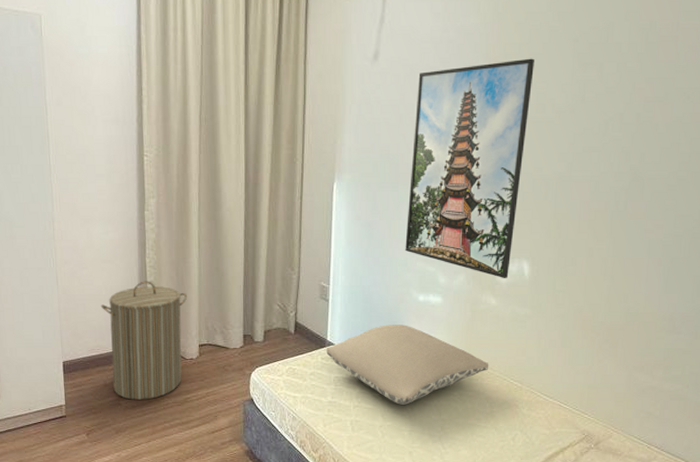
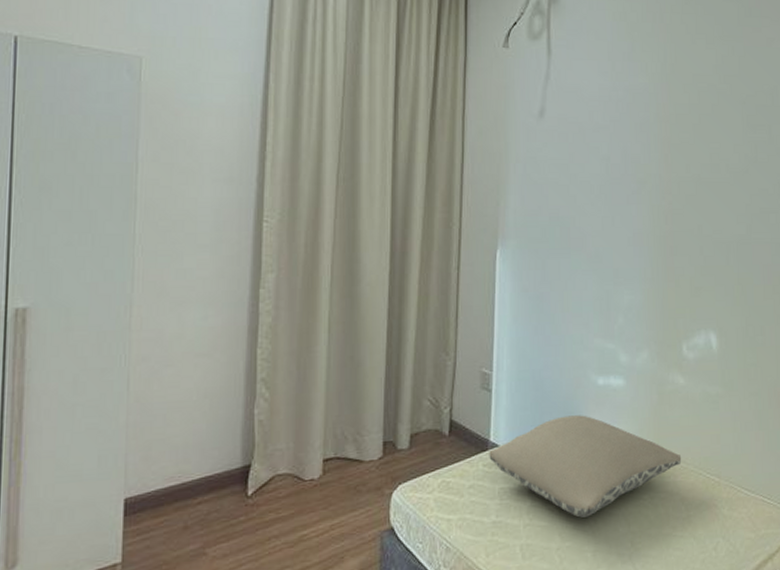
laundry hamper: present [100,281,188,400] -> none [188,378,311,546]
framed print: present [405,58,534,278] -> none [580,118,705,353]

